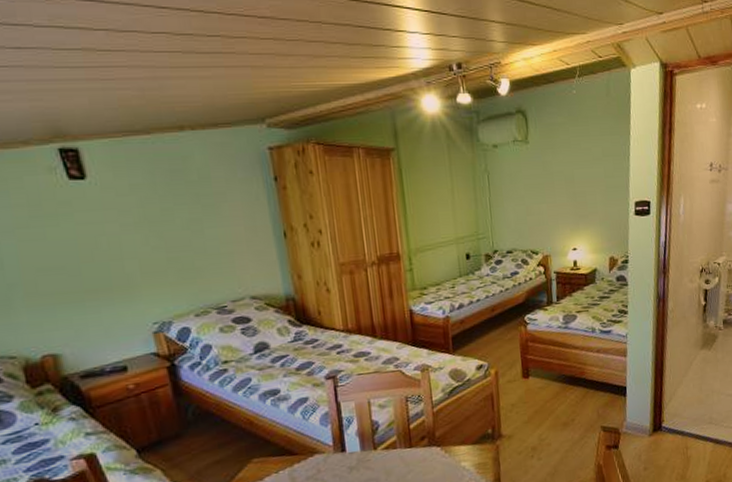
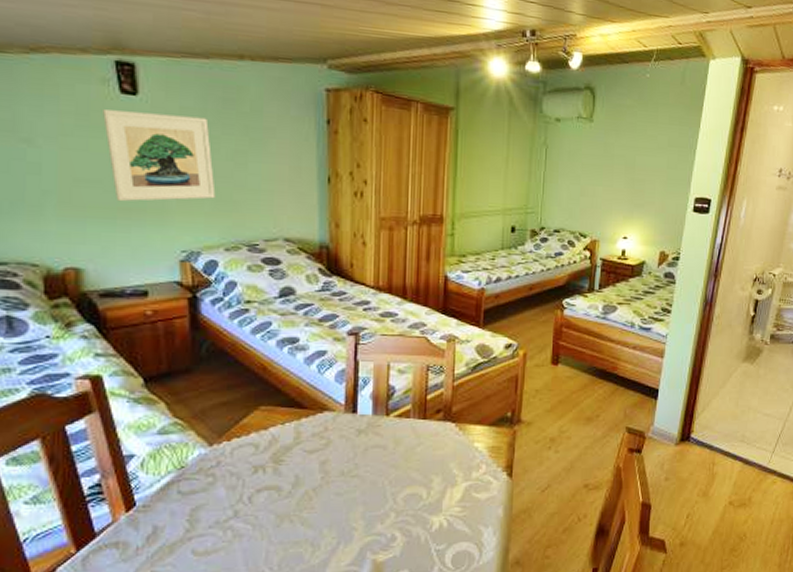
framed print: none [55,192,178,285] -> present [103,109,216,202]

